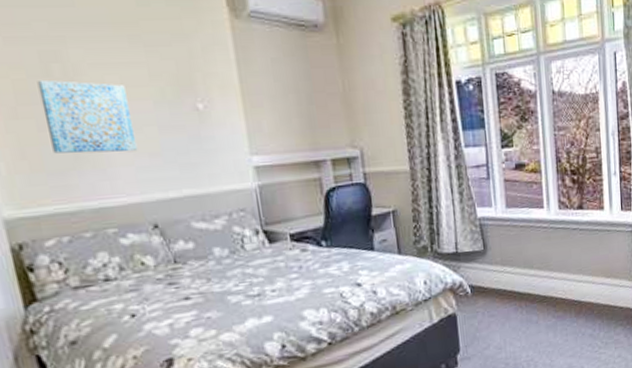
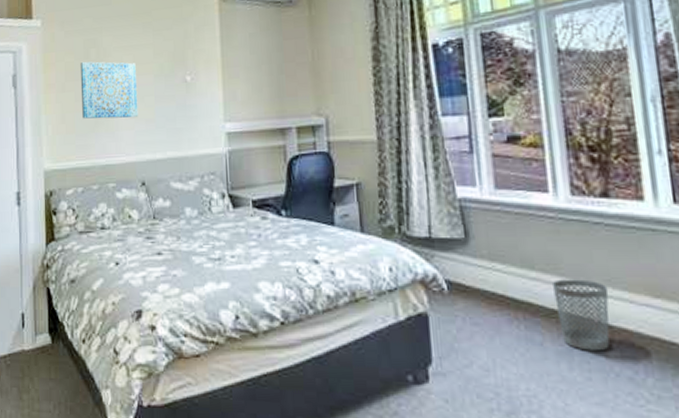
wastebasket: none [544,271,580,322] -> present [551,279,610,351]

